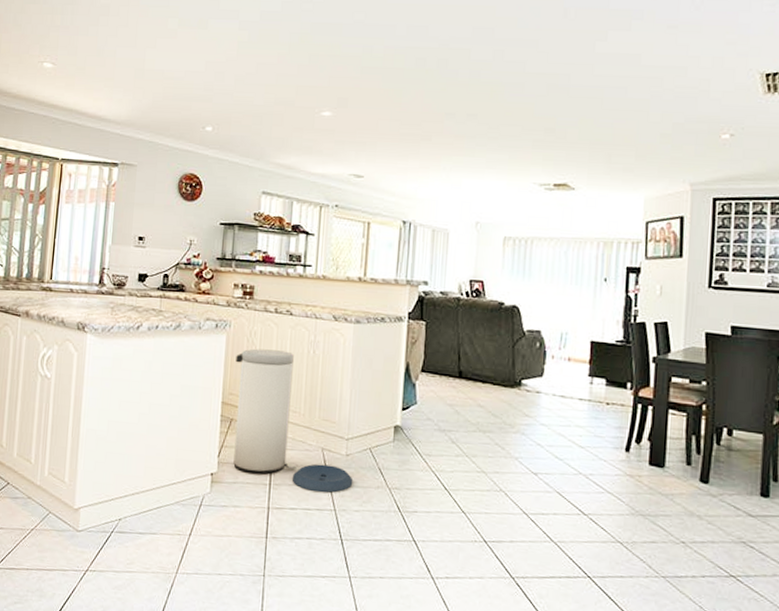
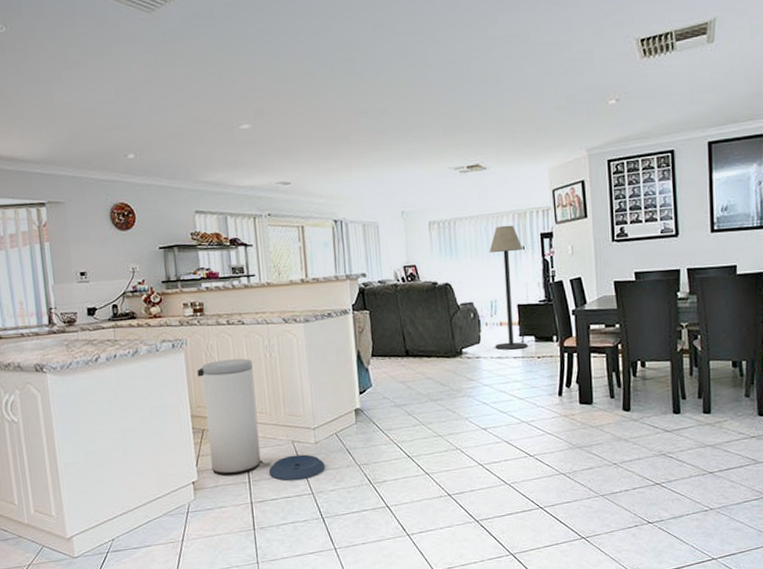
floor lamp: none [559,252,605,391] -> present [489,225,528,350]

